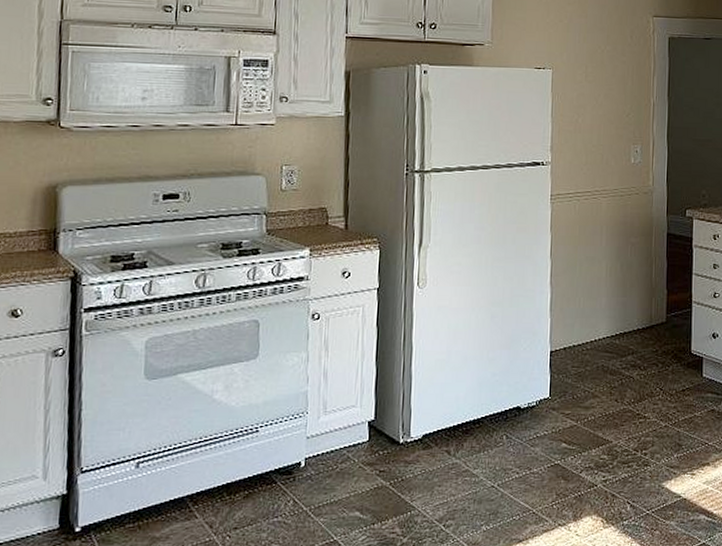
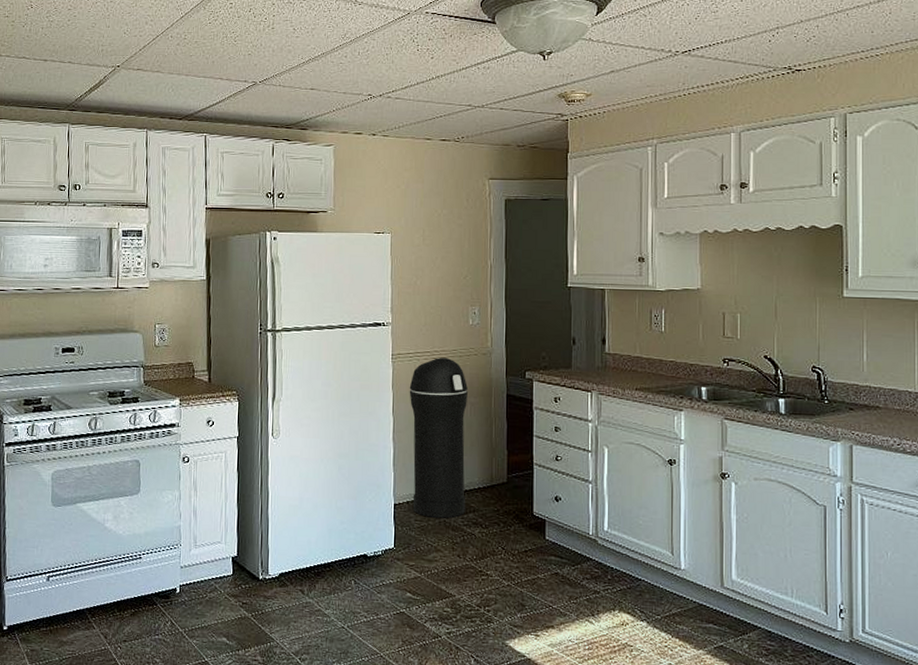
trash can: none [568,196,629,363] -> present [409,357,469,518]

